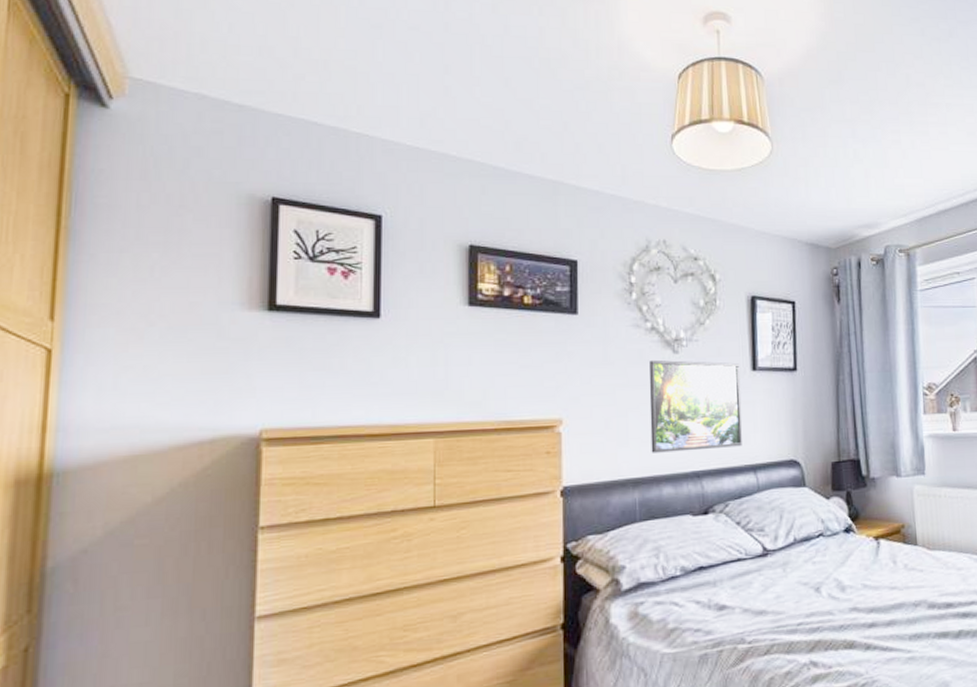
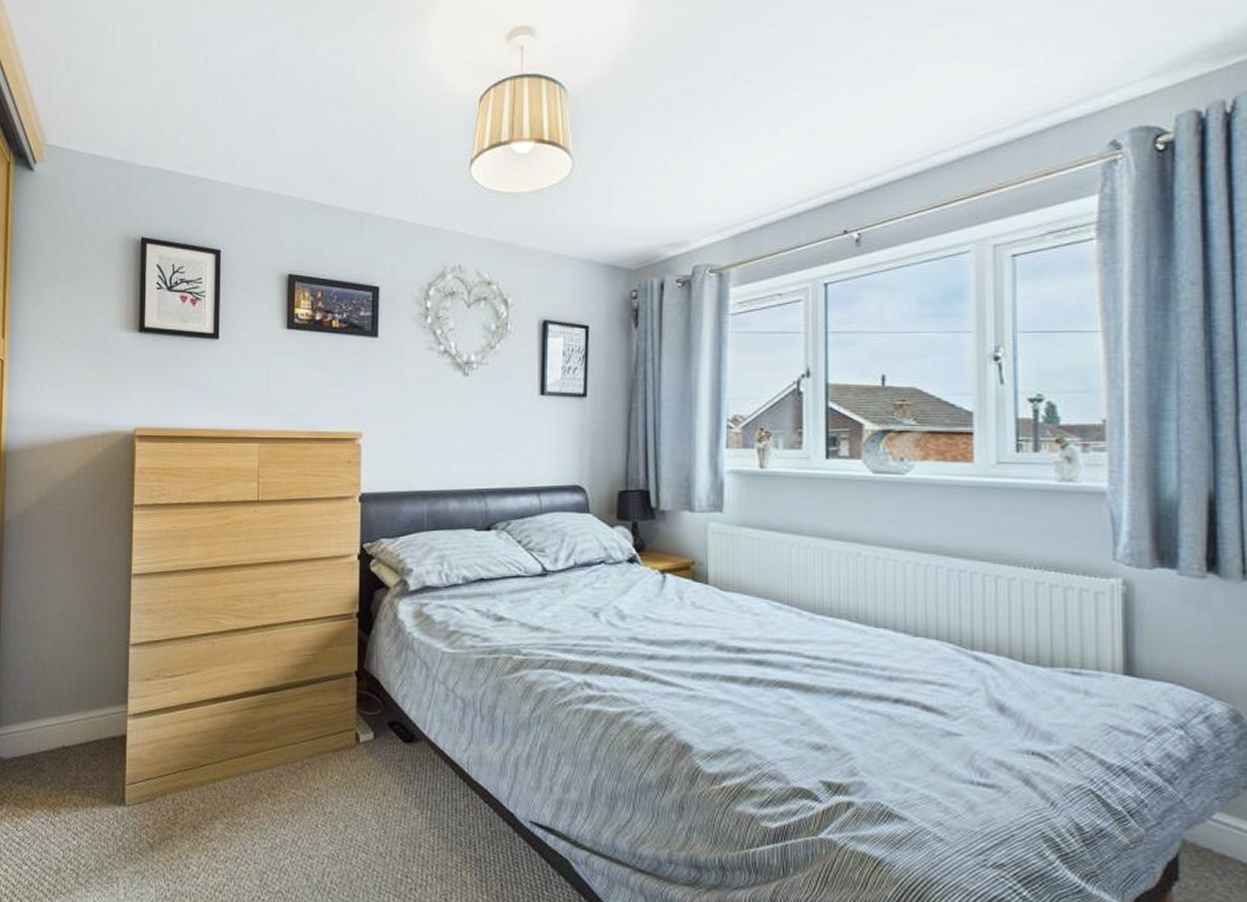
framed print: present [649,359,742,453] -> none [440,381,528,470]

